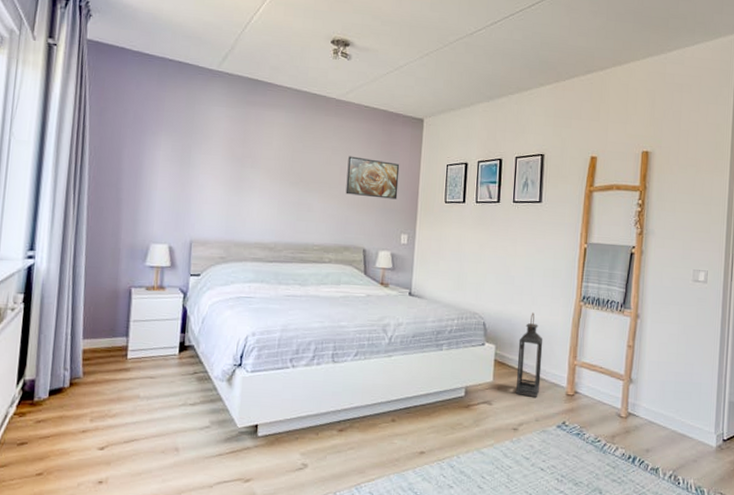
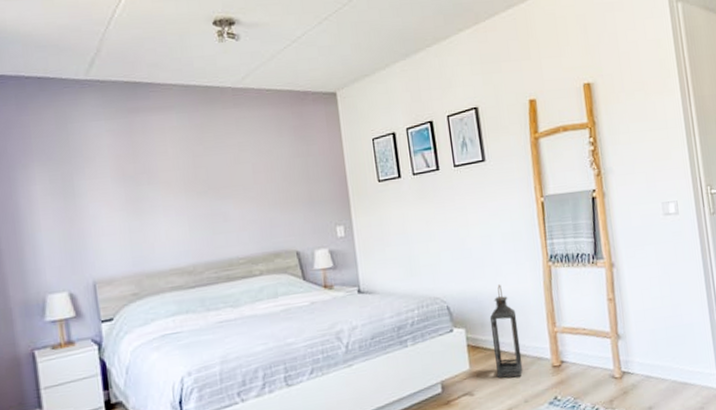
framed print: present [345,156,400,200] -> none [259,148,324,194]

